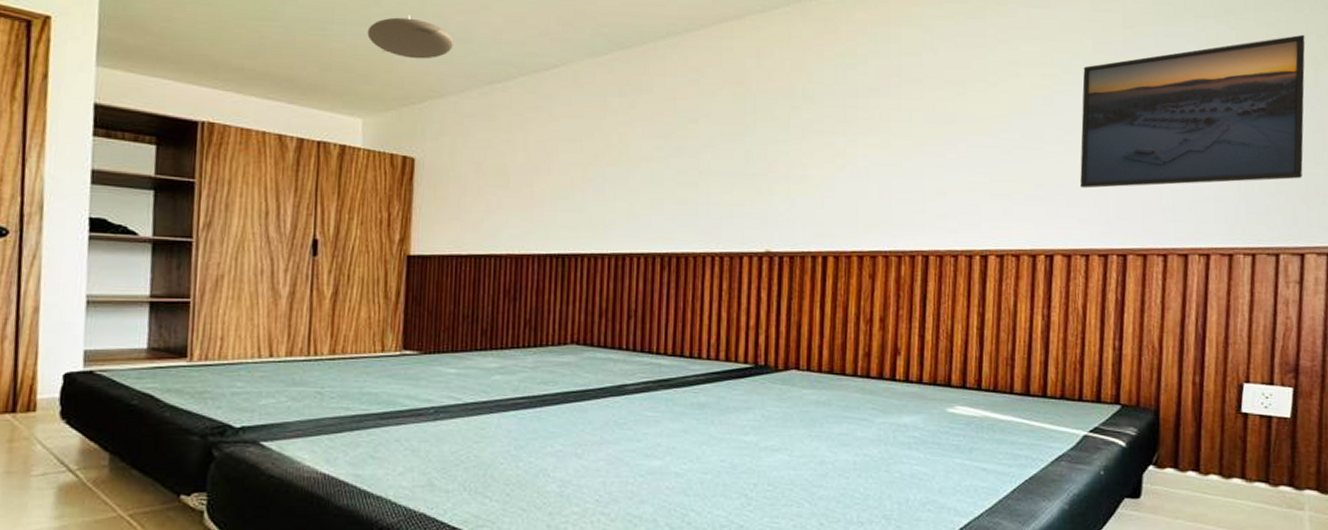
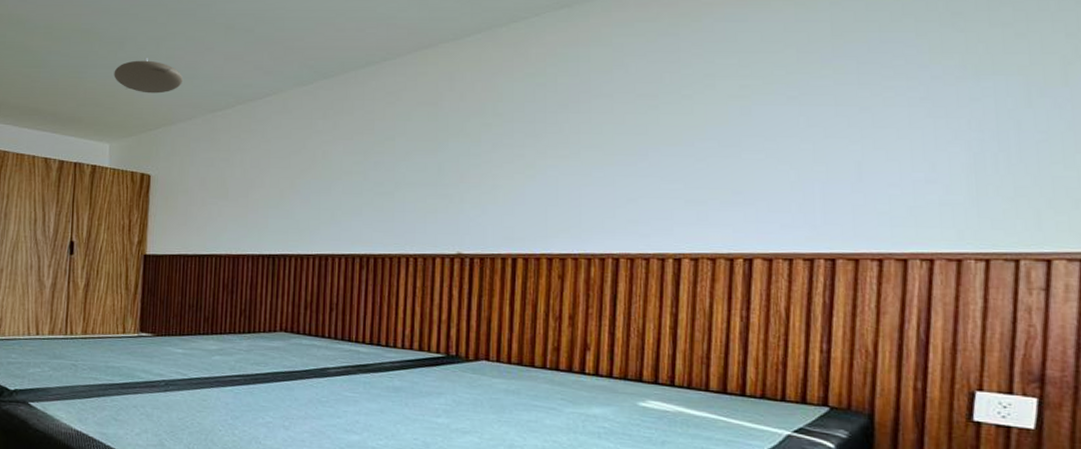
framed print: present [1080,34,1305,189] -> none [782,33,1051,194]

